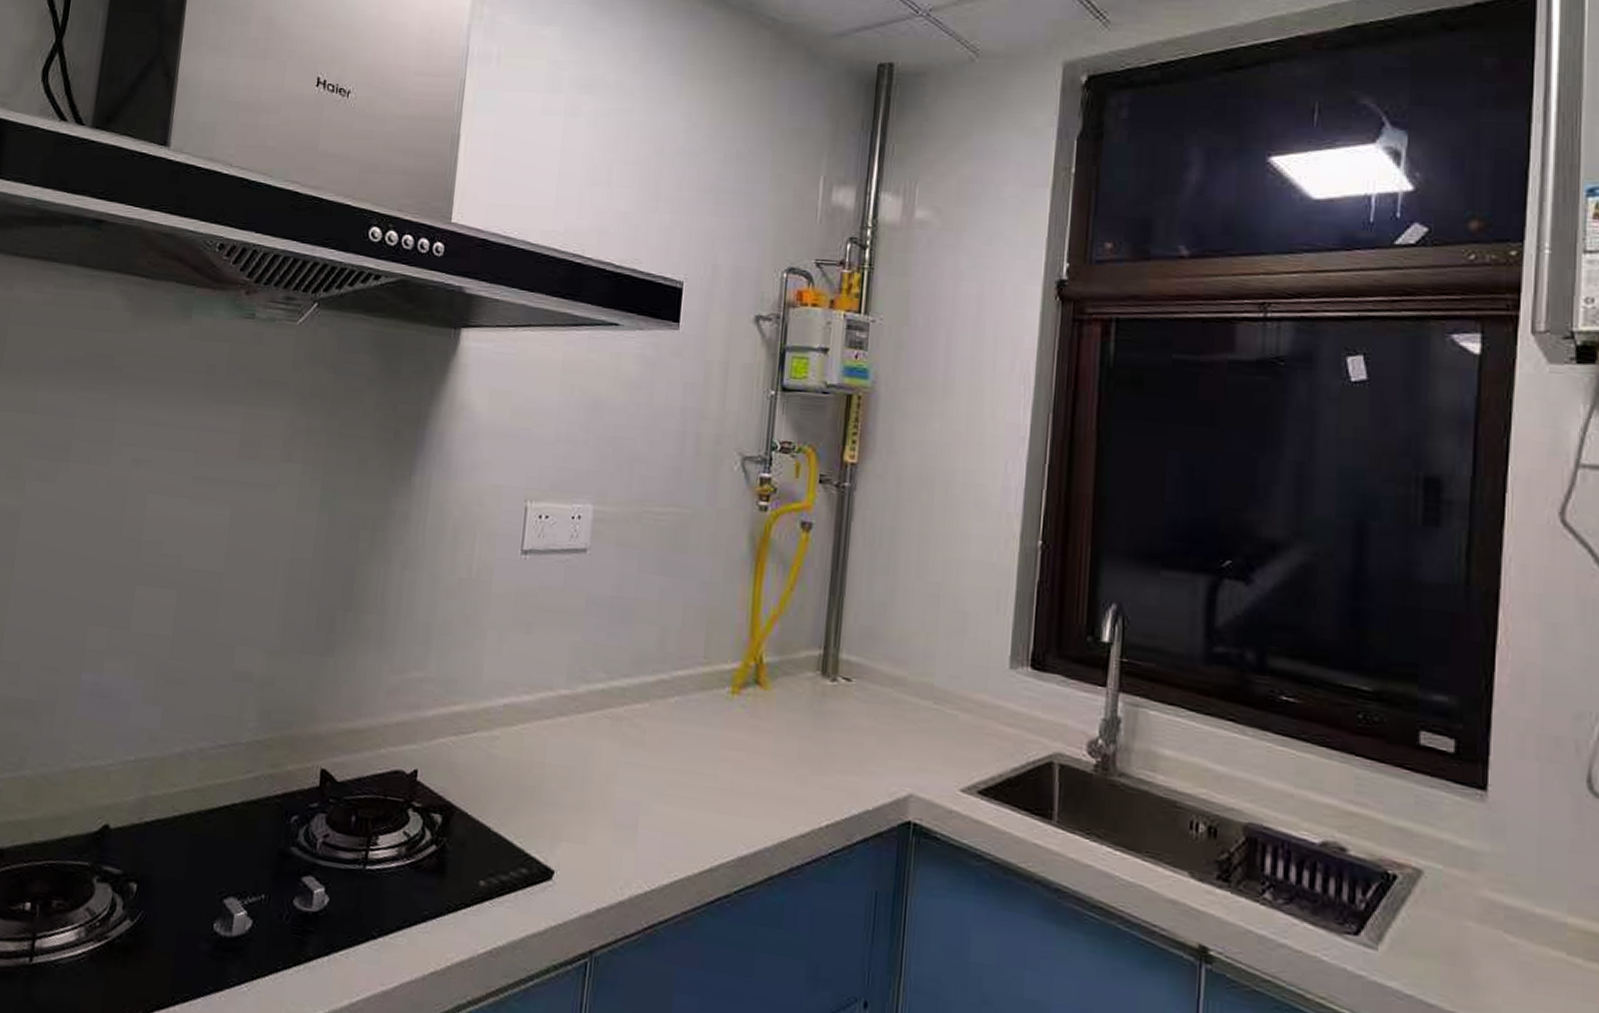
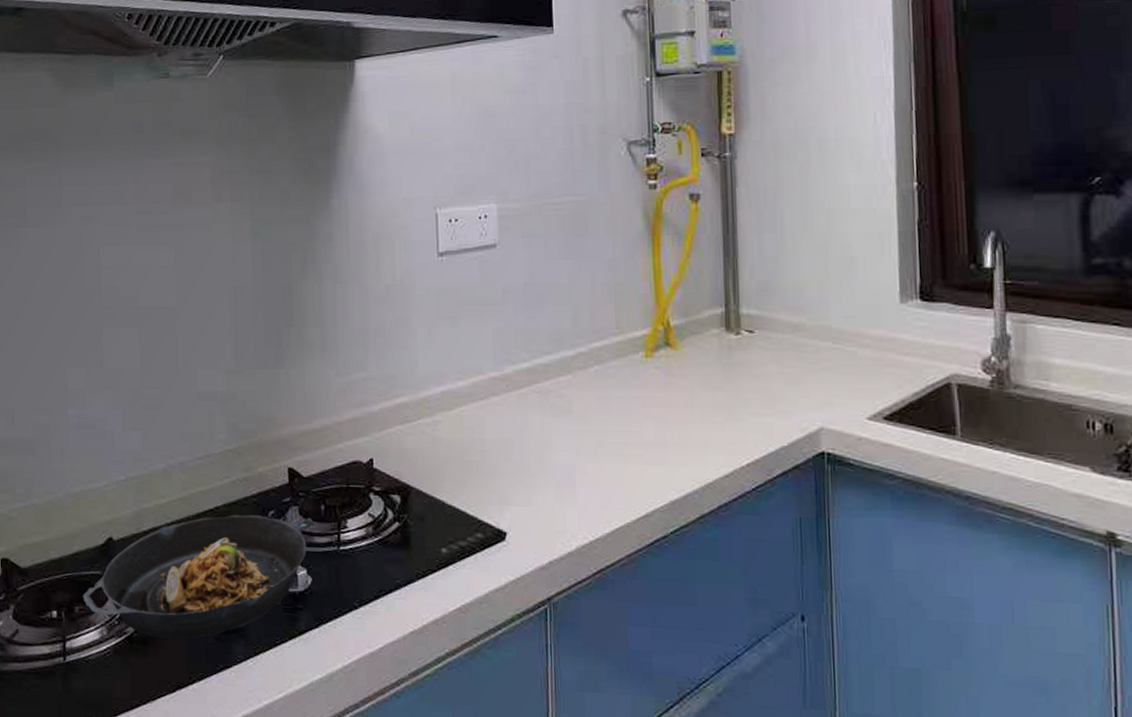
wok: none [64,814,342,953] -> present [83,514,315,640]

